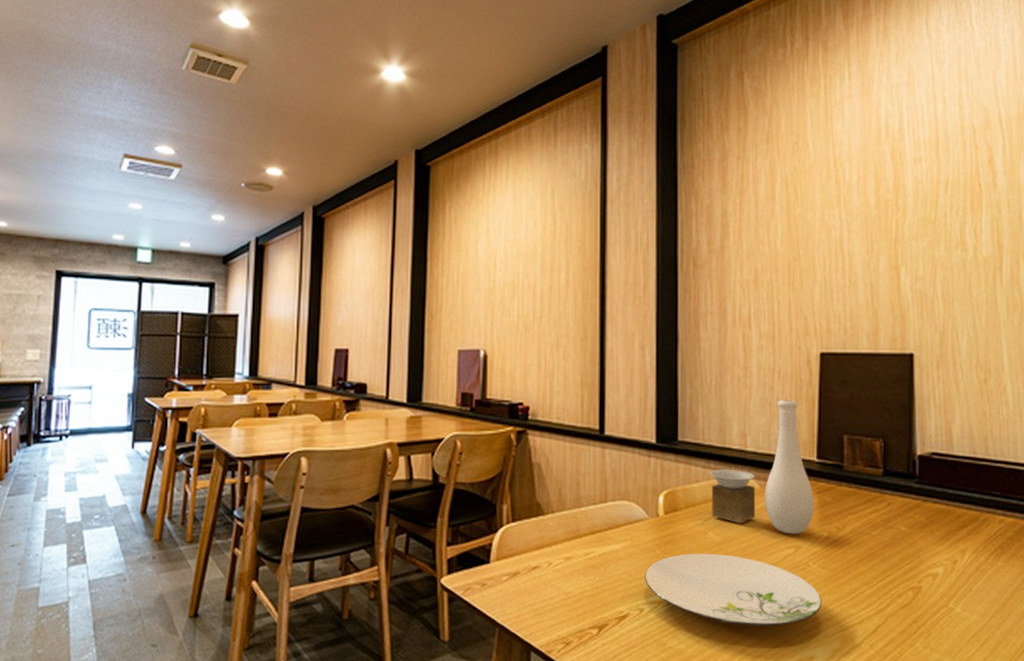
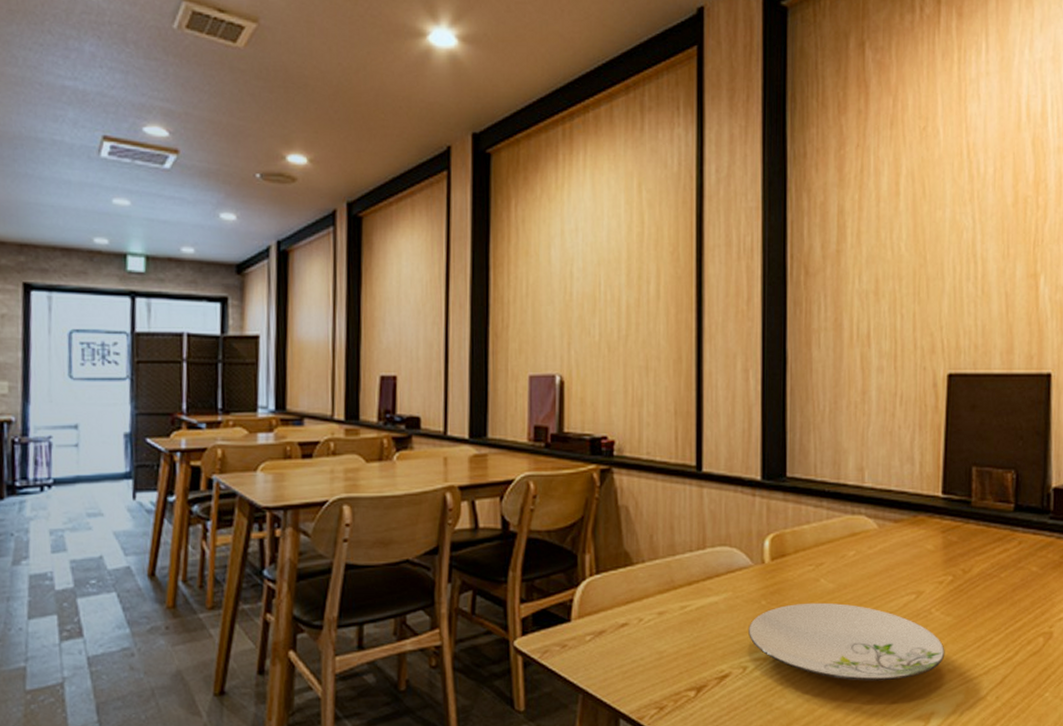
vase: present [709,400,815,535] -> none [821,428,939,579]

